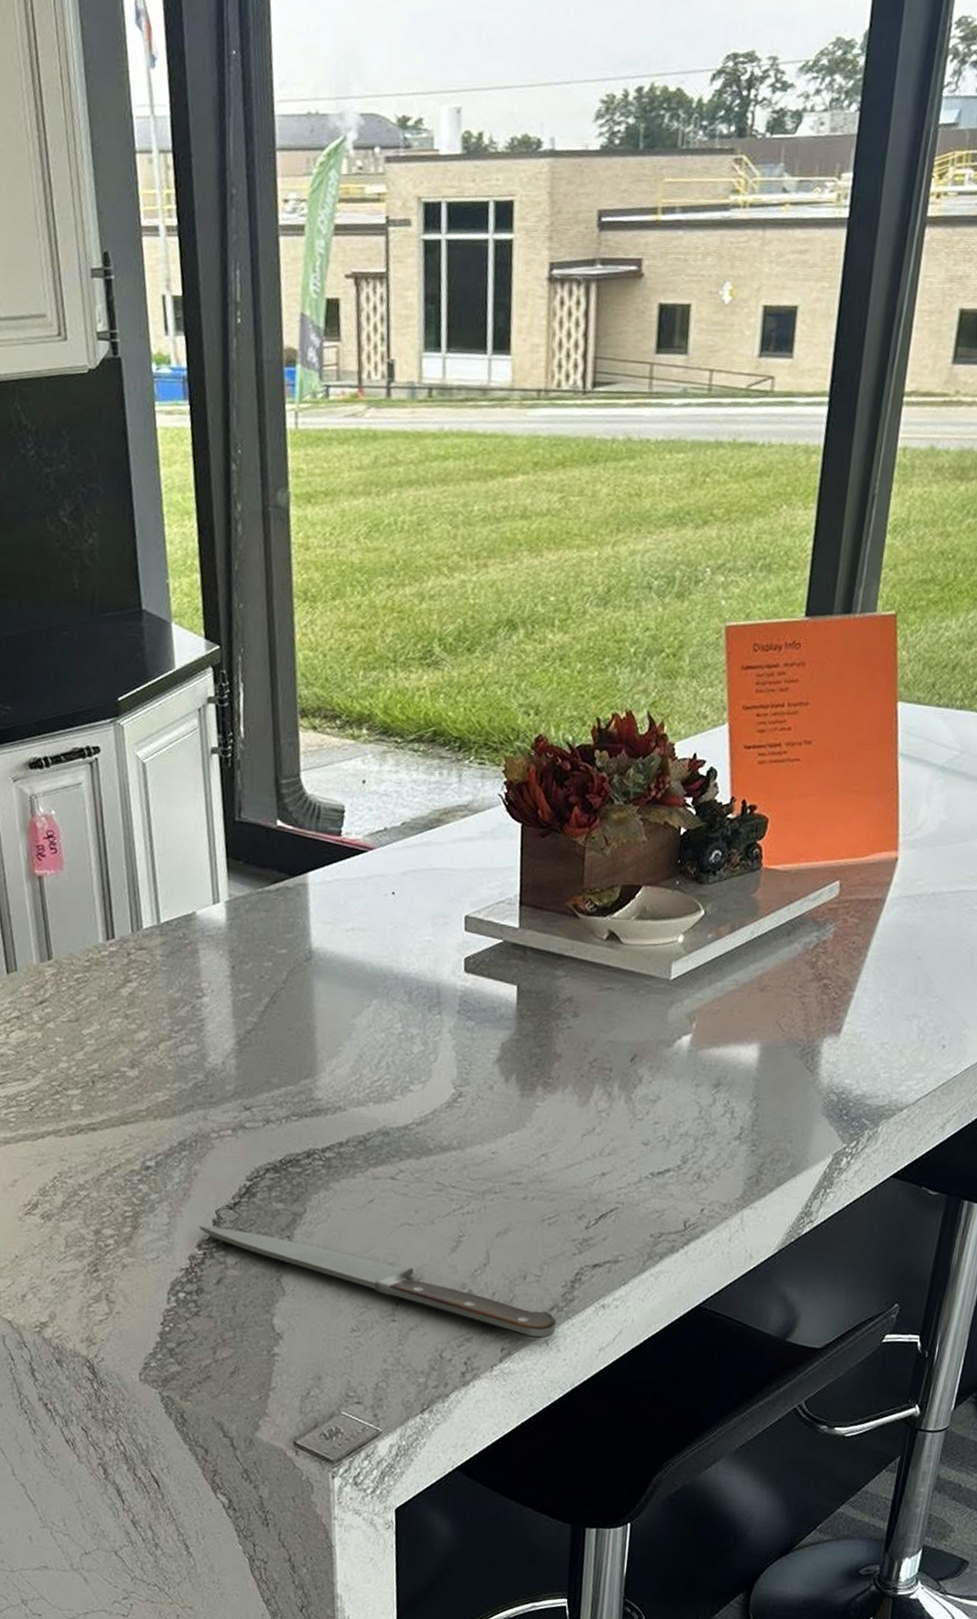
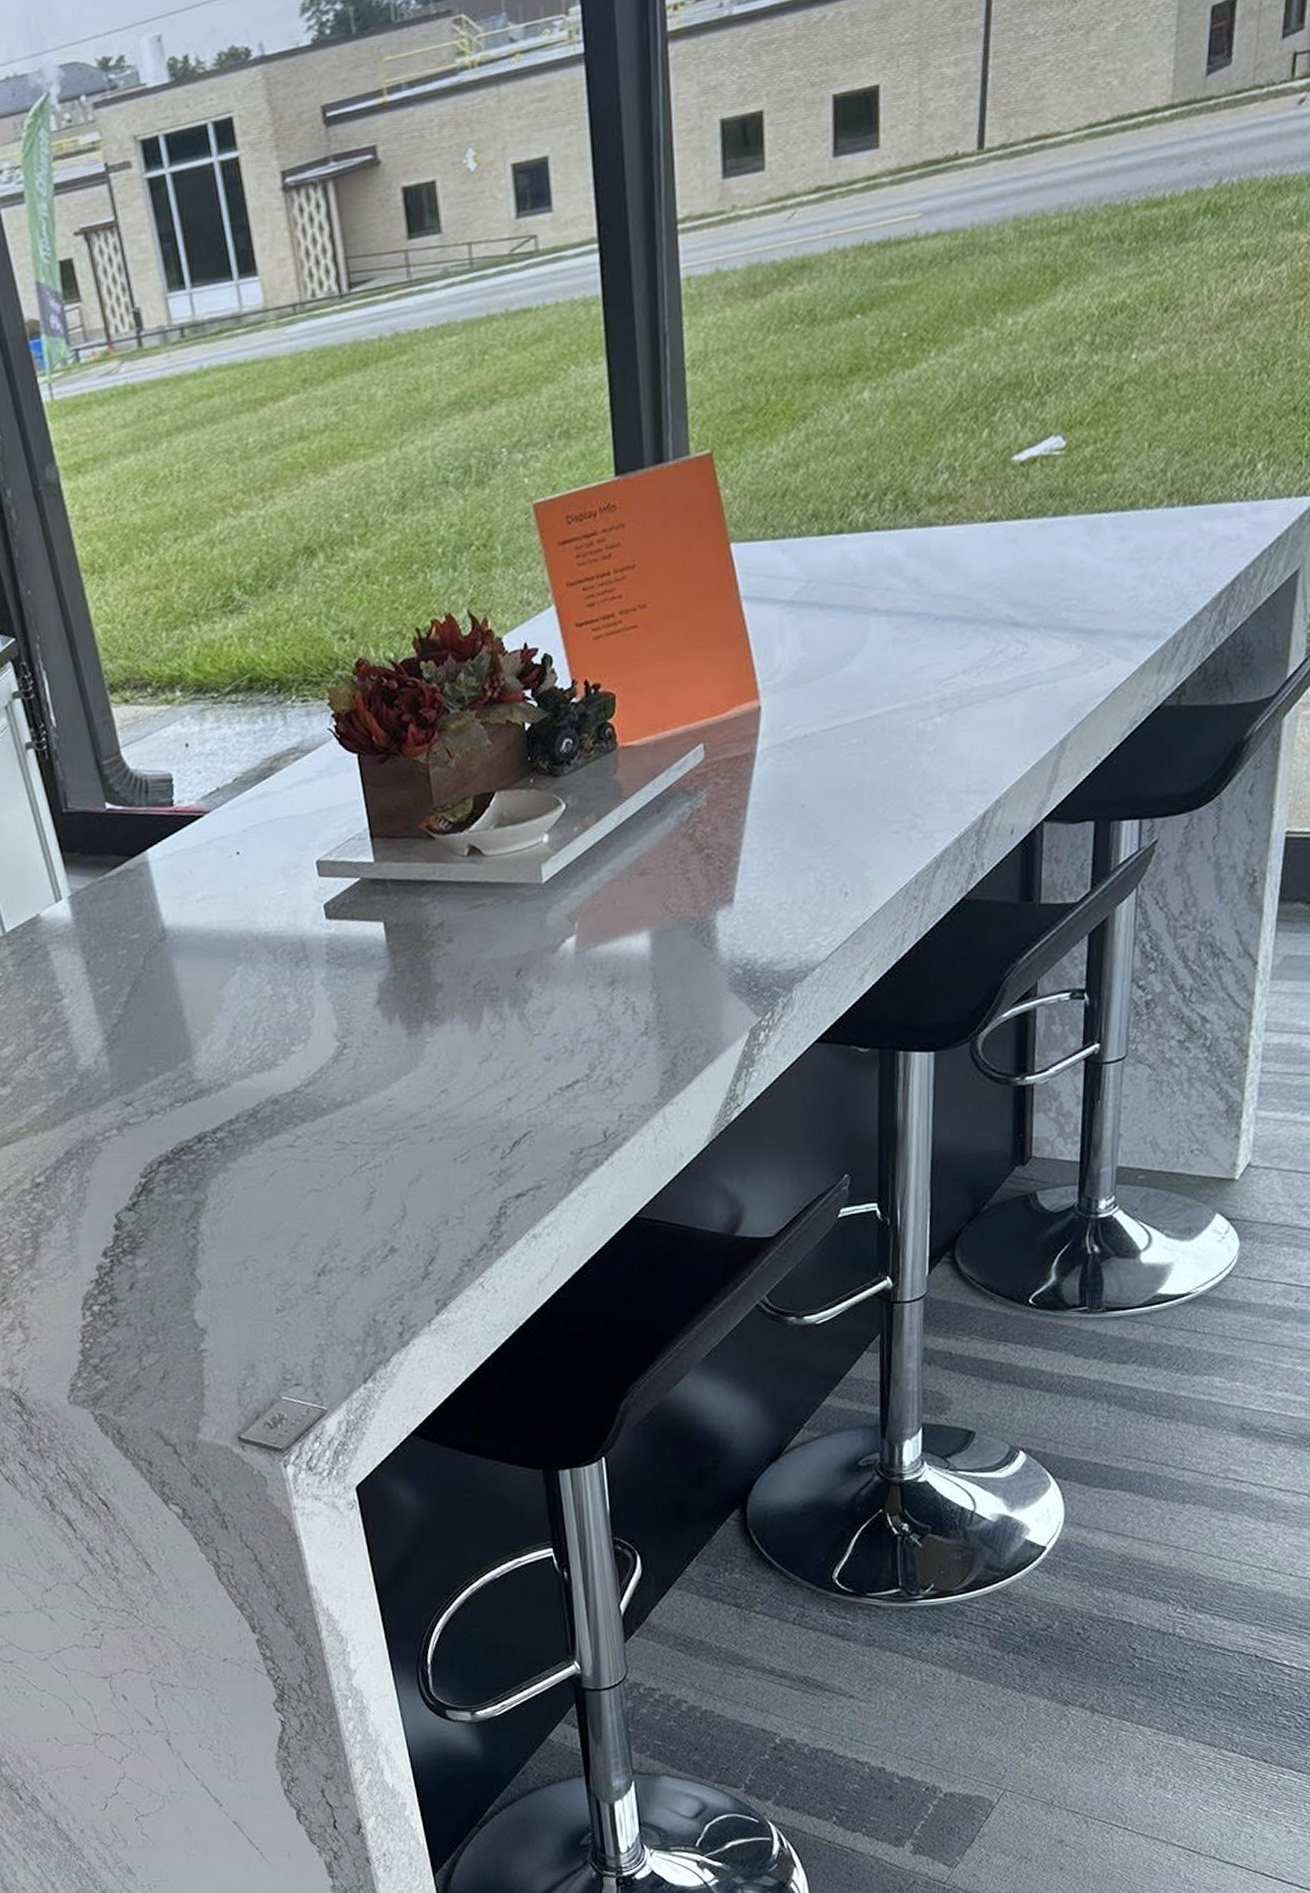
kitchen knife: present [199,1225,556,1338] -> none [101,1230,489,1283]

